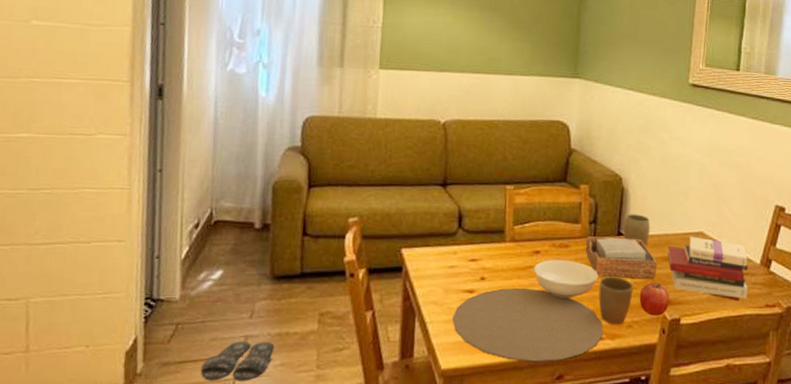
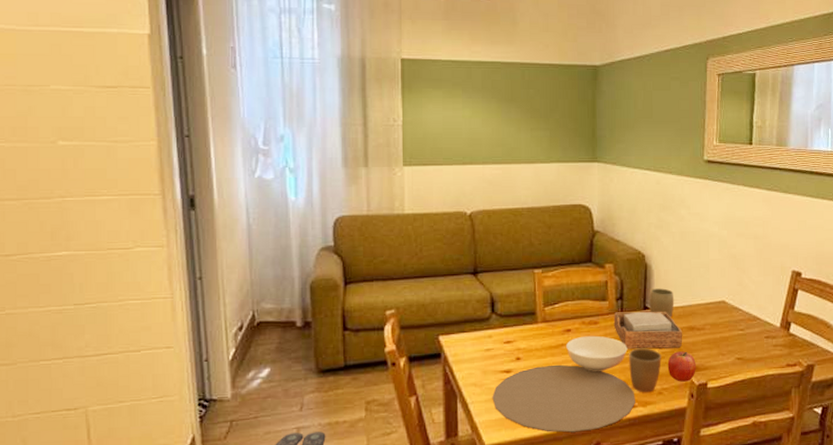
books: present [667,236,748,300] -> none [692,305,770,362]

